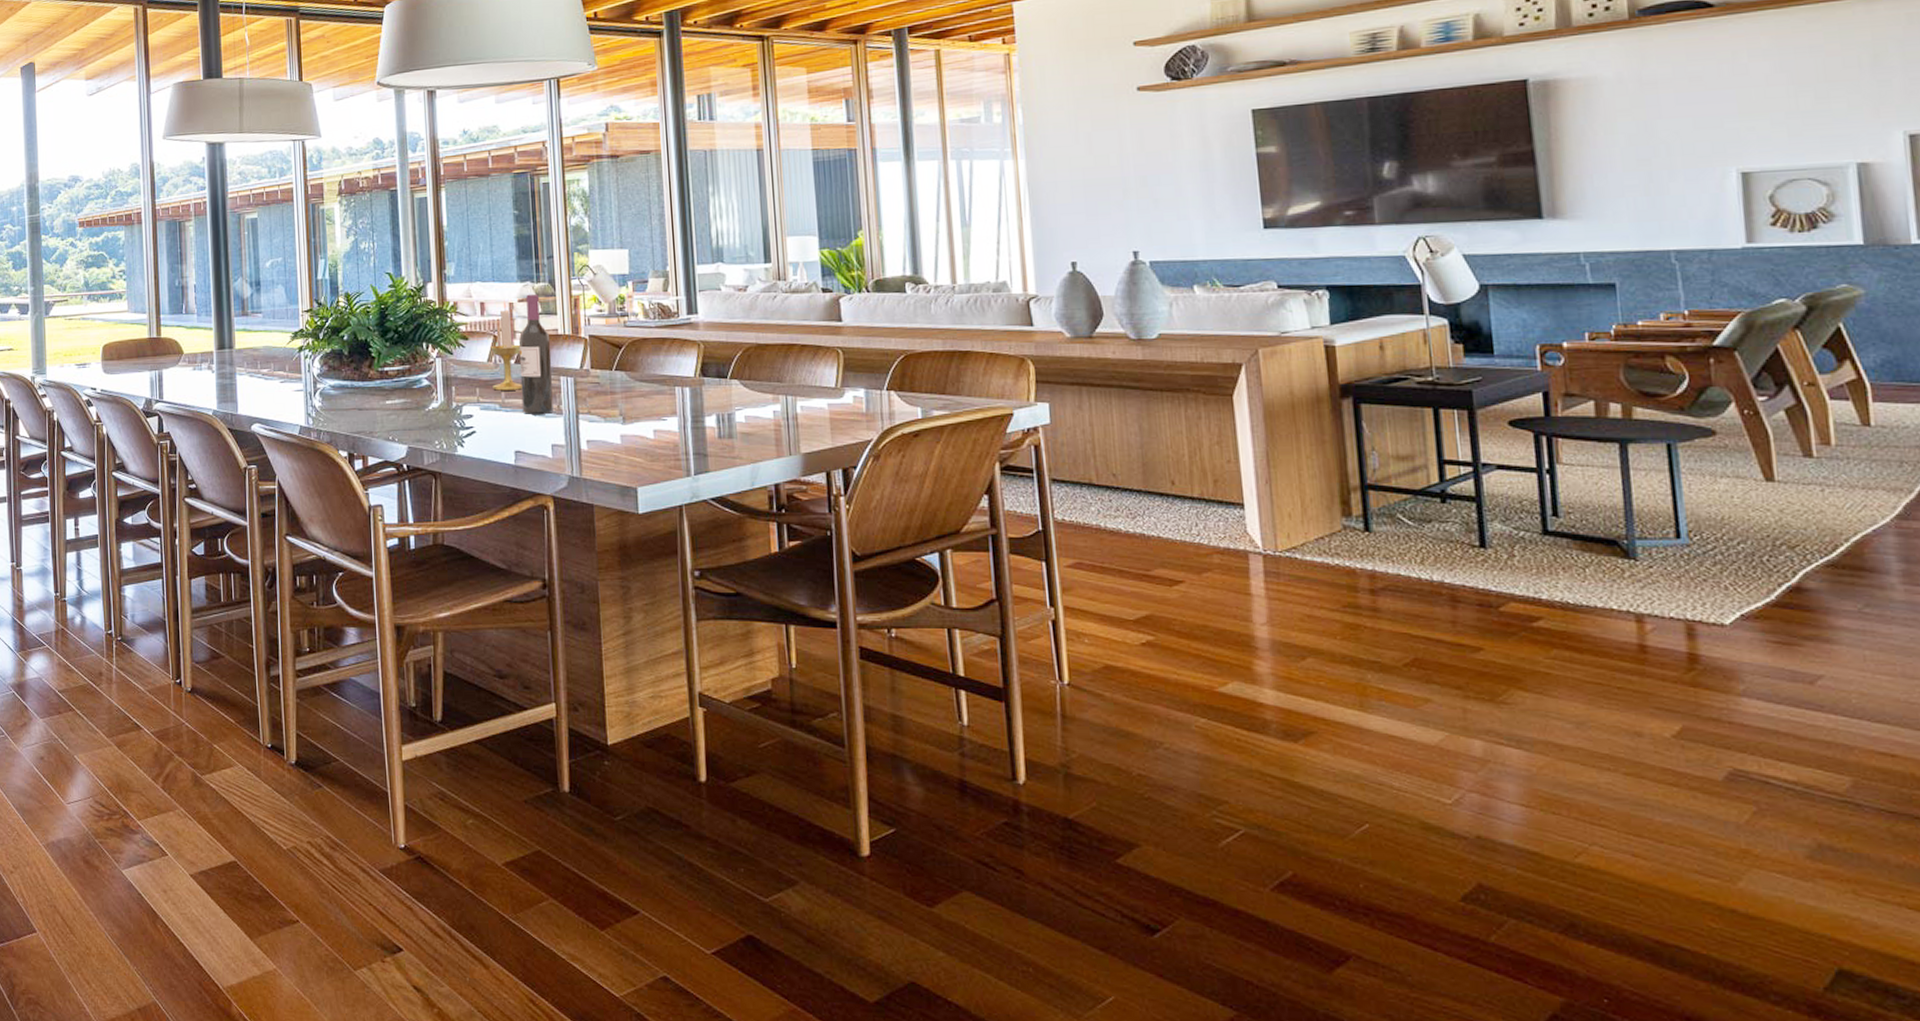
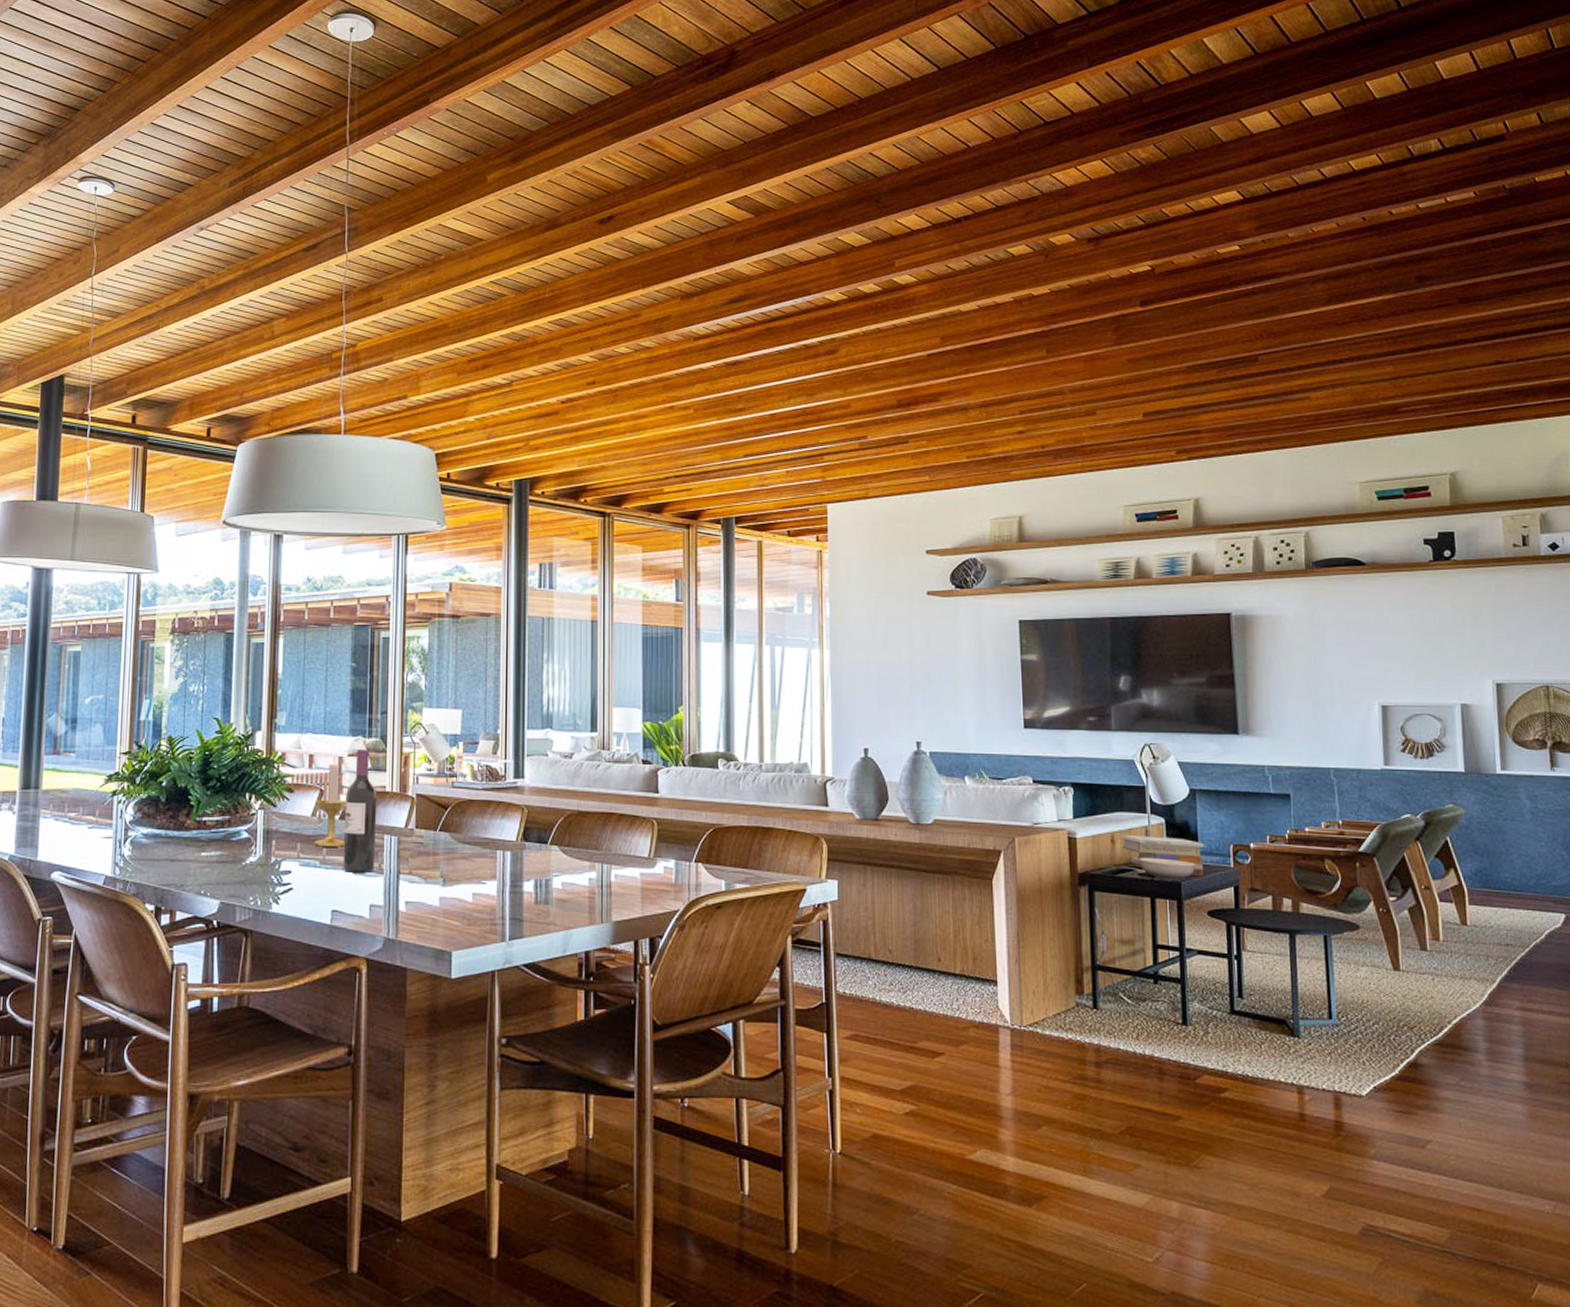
books: none [1391,339,1504,383] -> present [1120,834,1205,877]
bowl: none [1416,364,1492,389] -> present [1139,858,1197,881]

